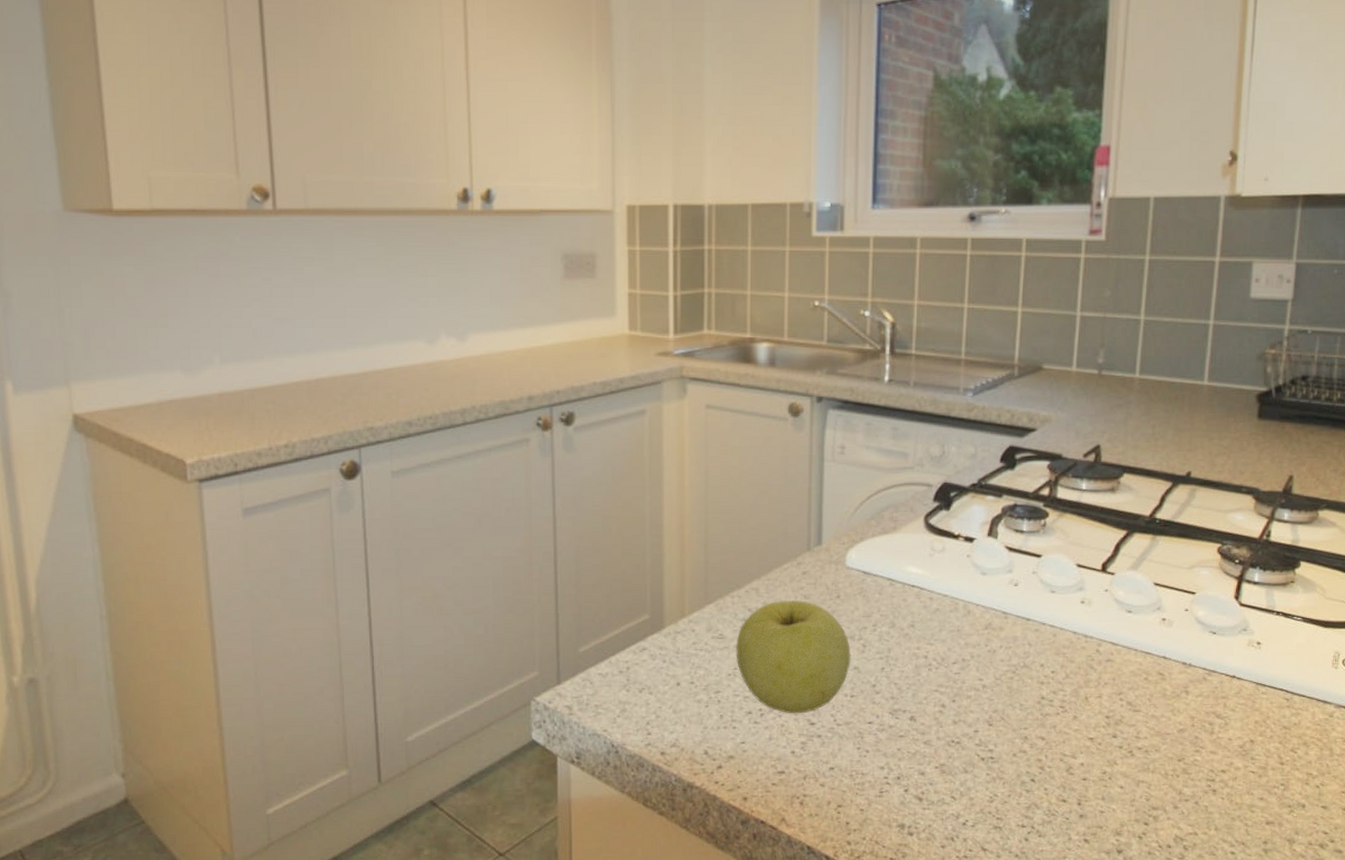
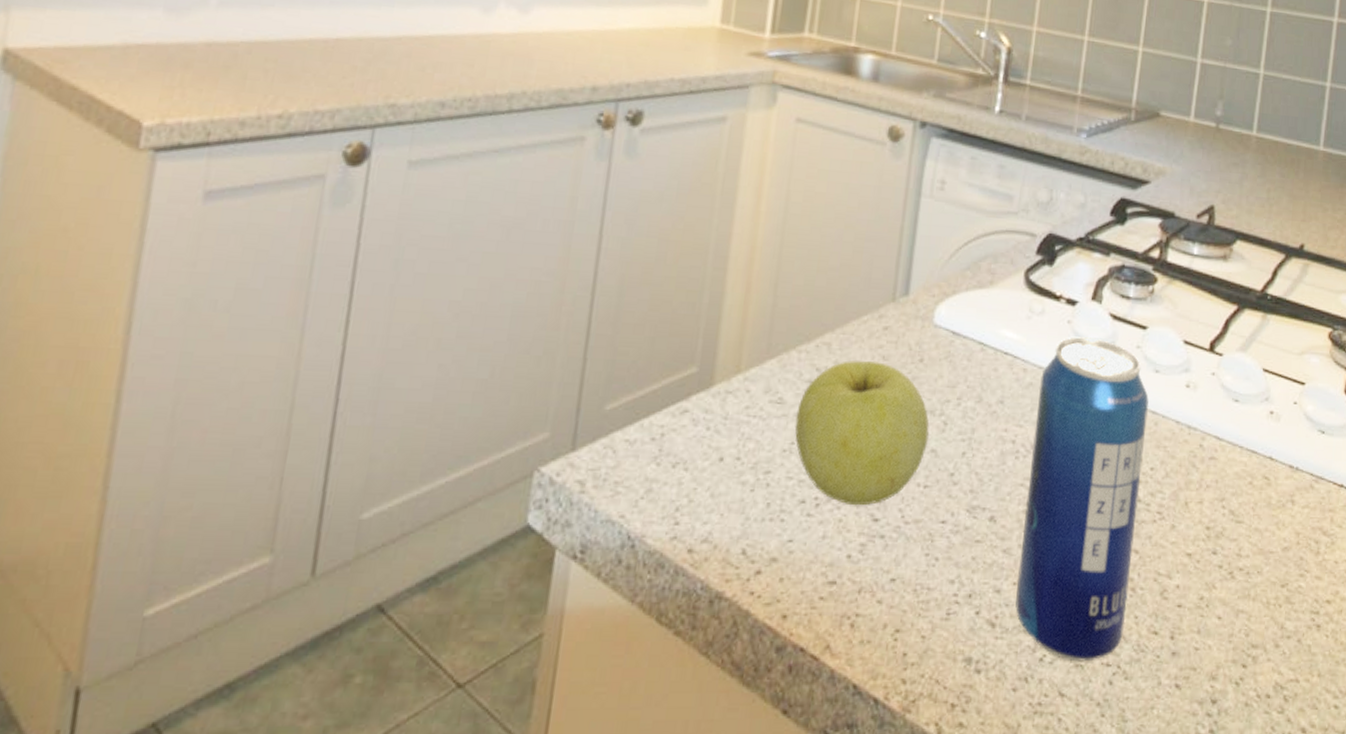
beverage can: none [938,568,1047,825] -> present [1015,337,1149,662]

